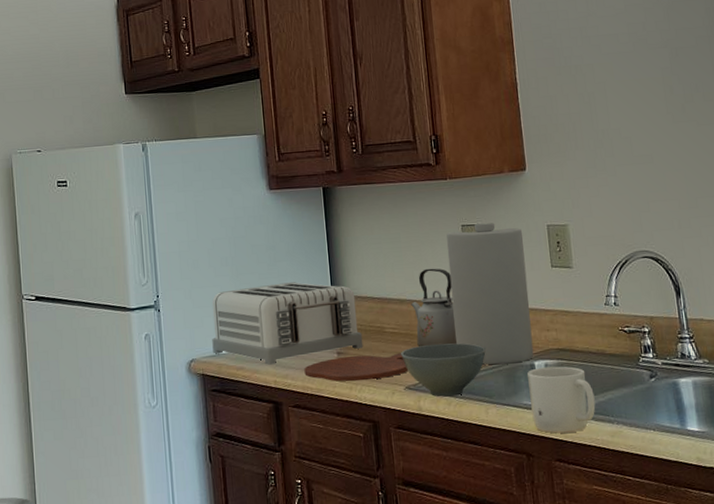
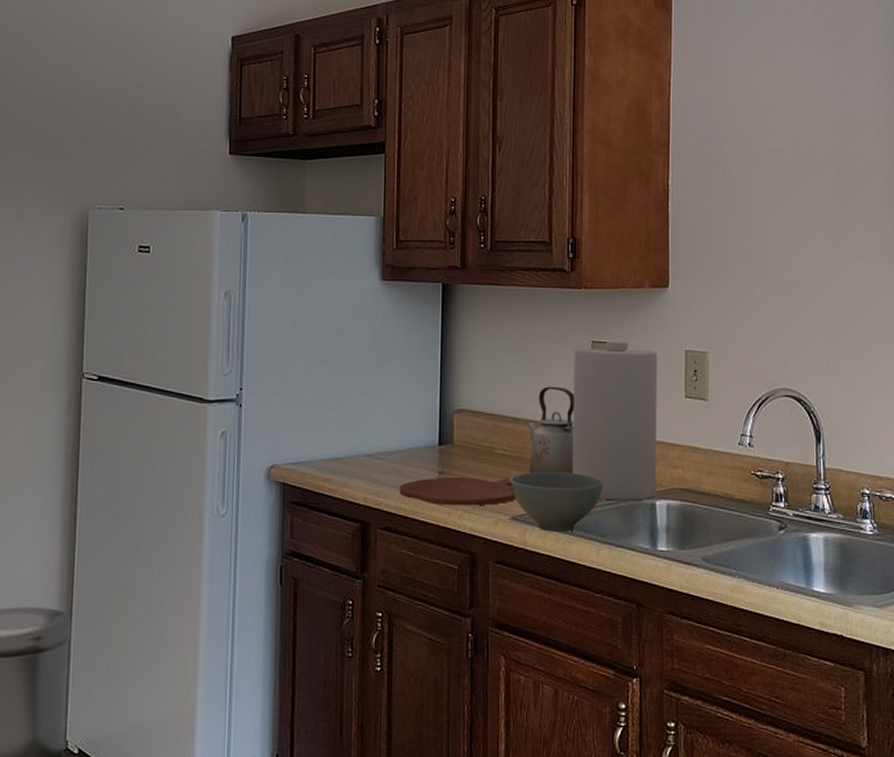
toaster: present [212,282,364,365] -> none [298,387,469,479]
mug: present [526,366,596,434] -> none [646,508,717,584]

